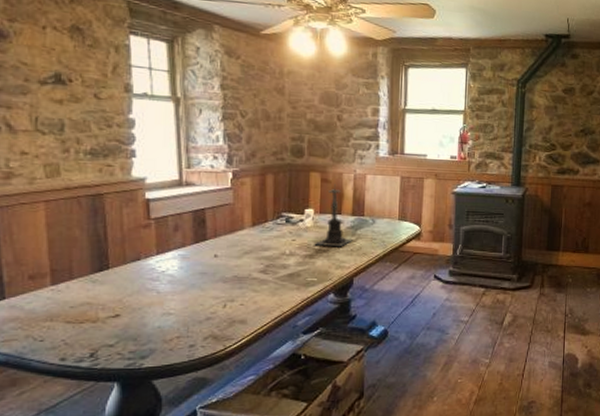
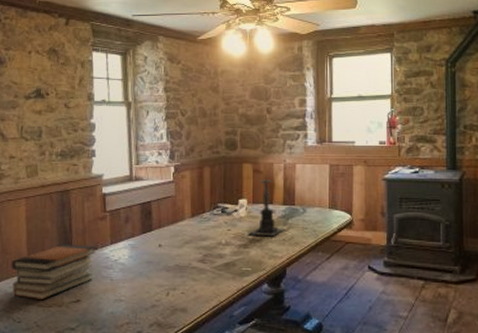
book stack: none [28,254,139,315] -> present [11,244,96,299]

